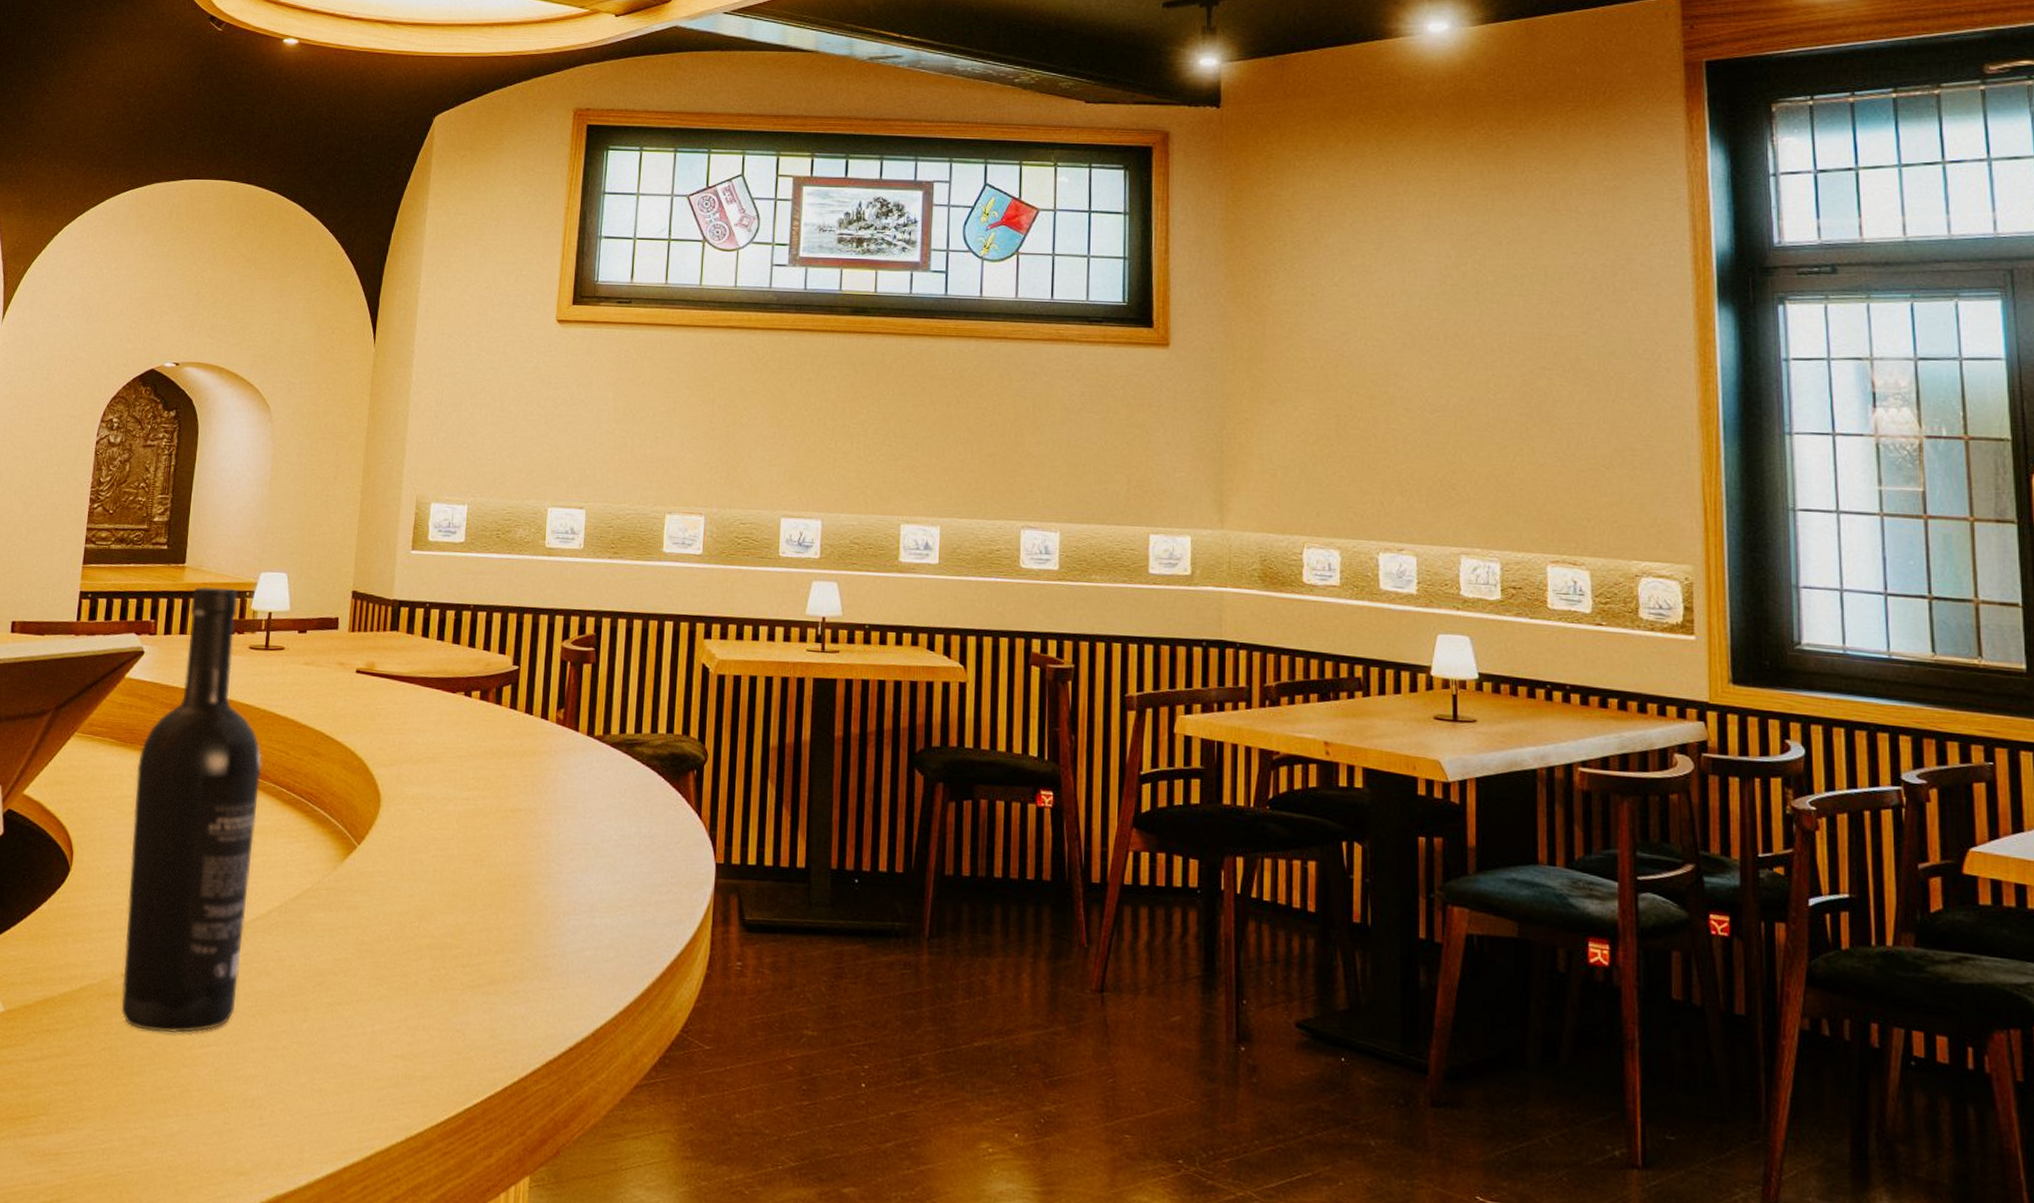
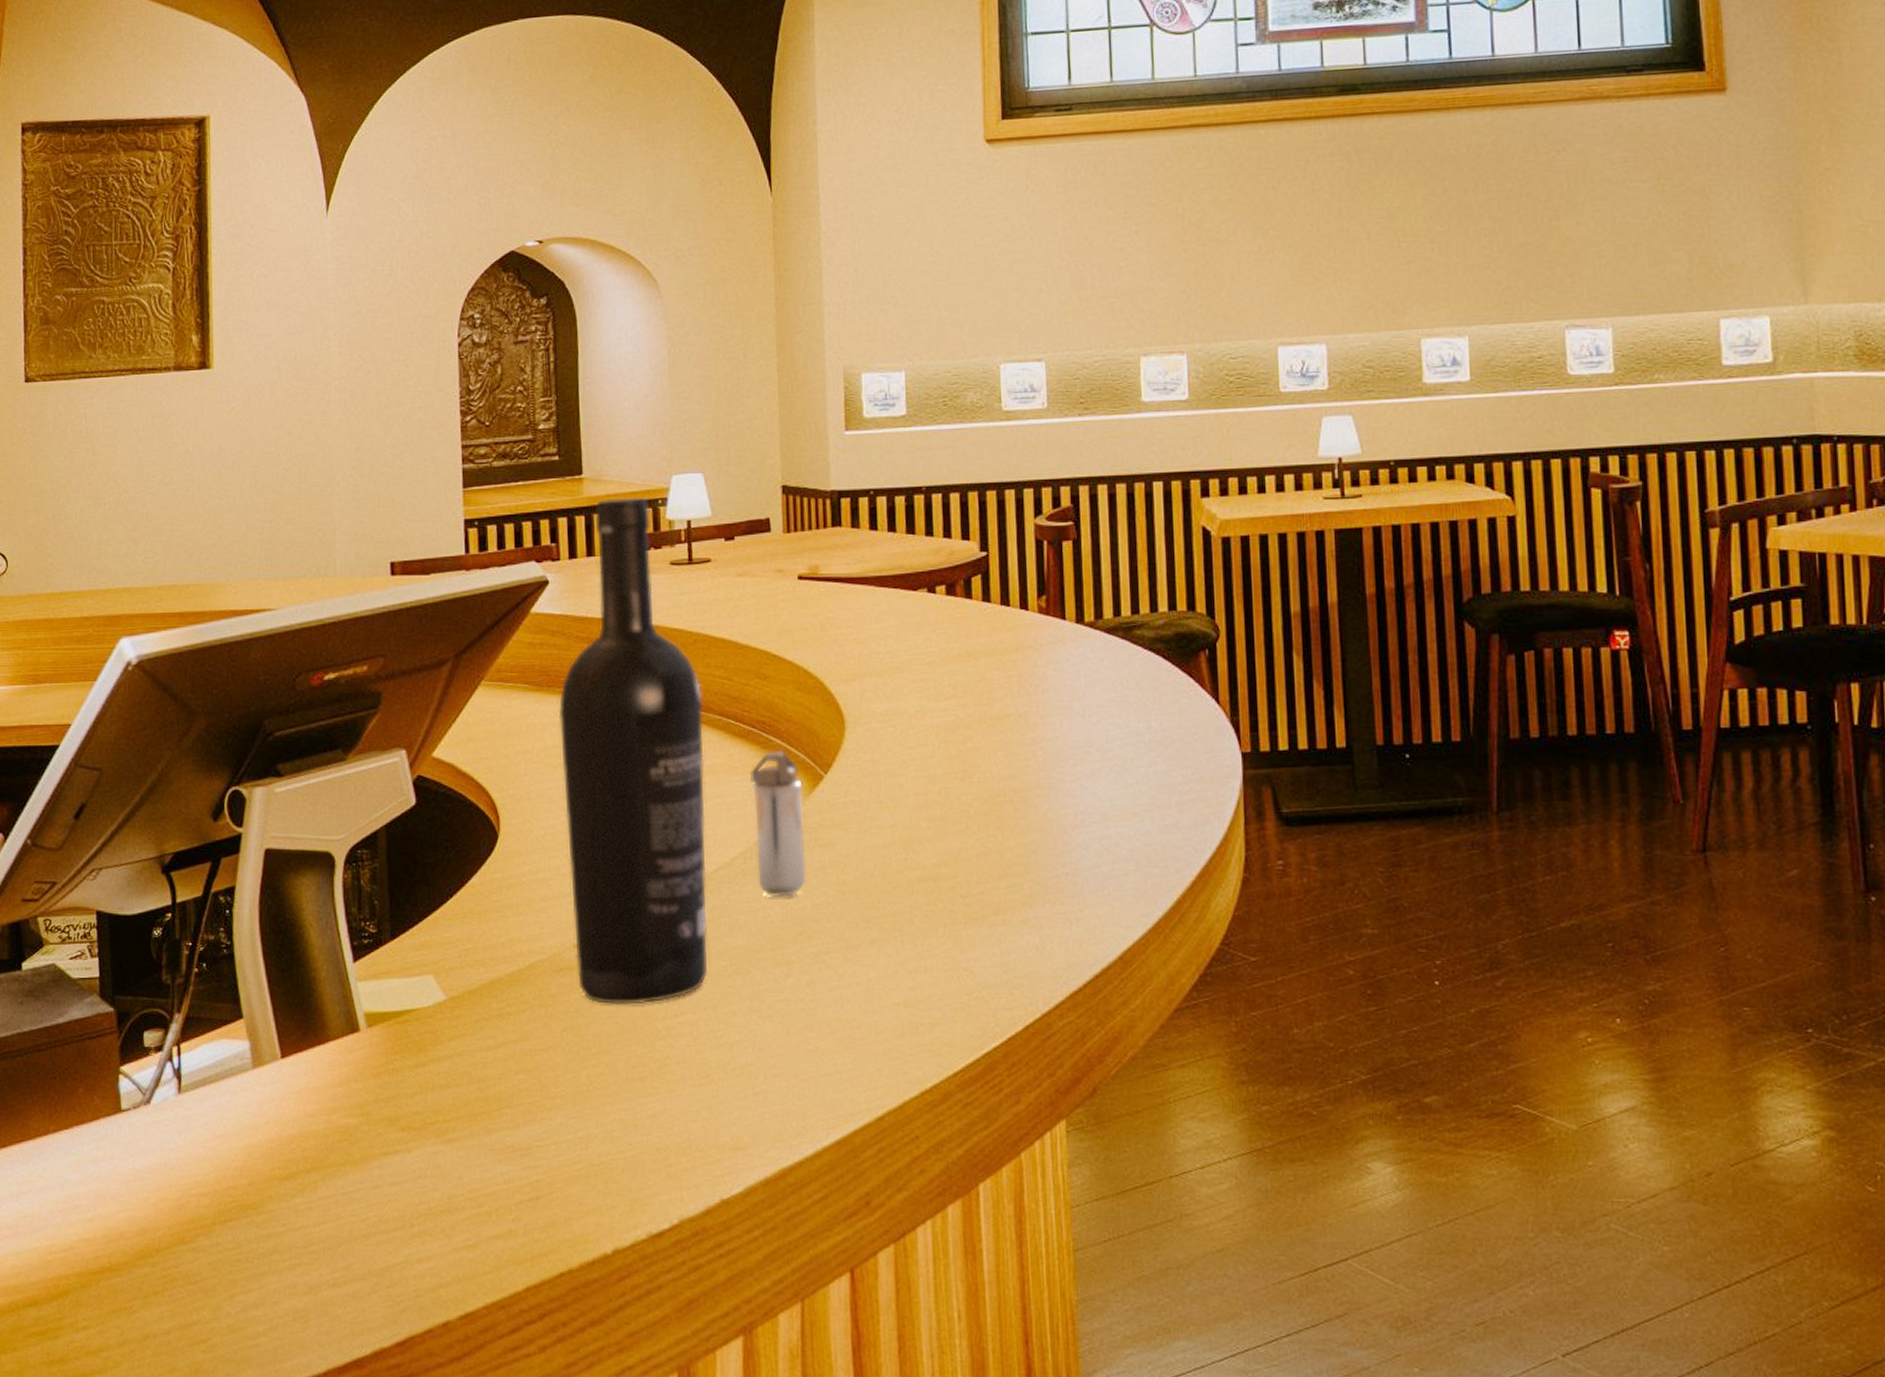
shaker: none [288,819,338,950] -> present [750,750,807,897]

